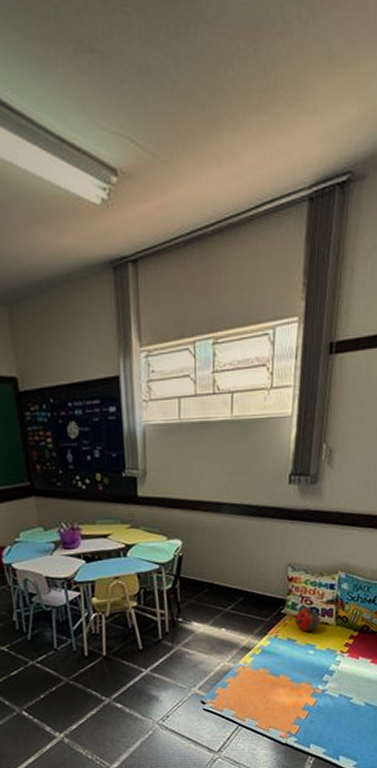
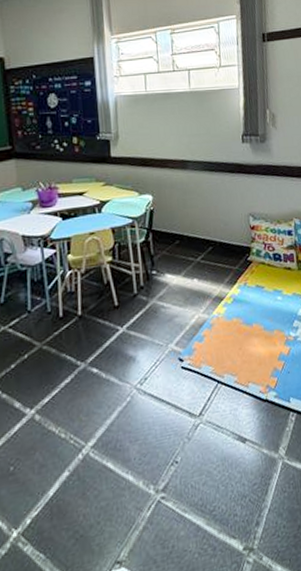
decorative ball: present [294,606,321,632] -> none [259,252,284,279]

